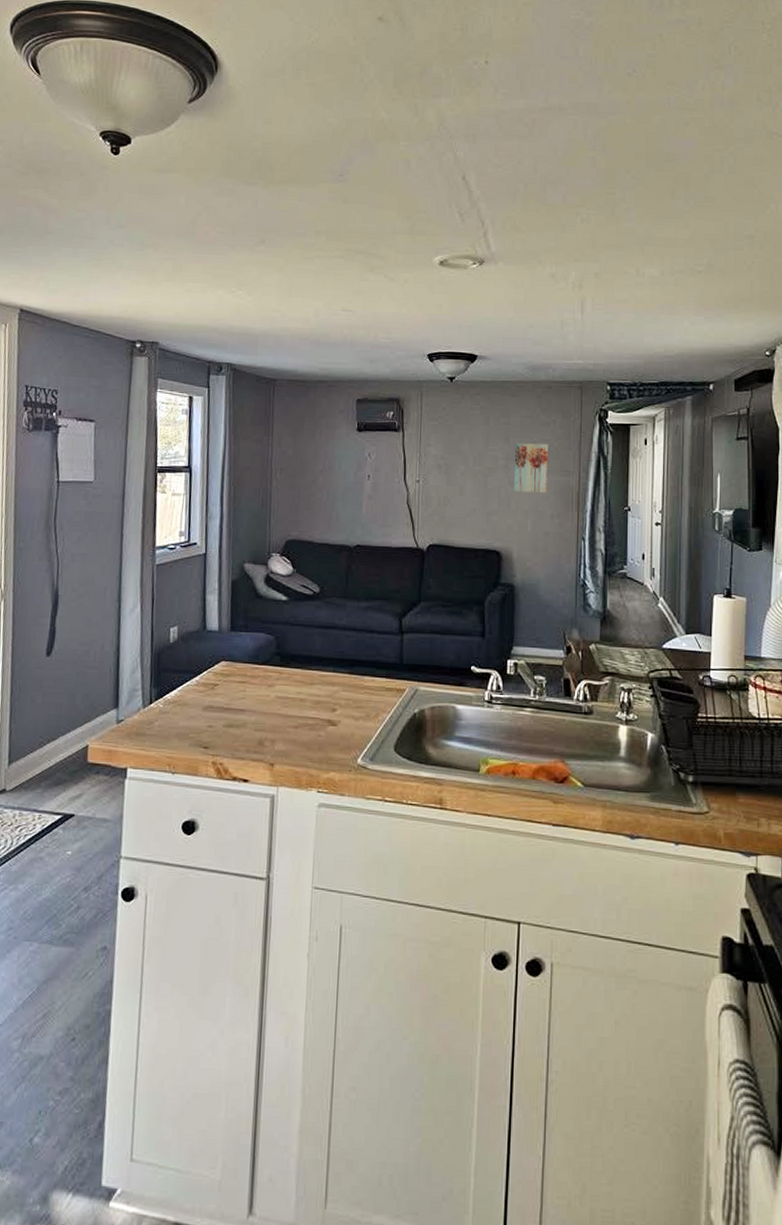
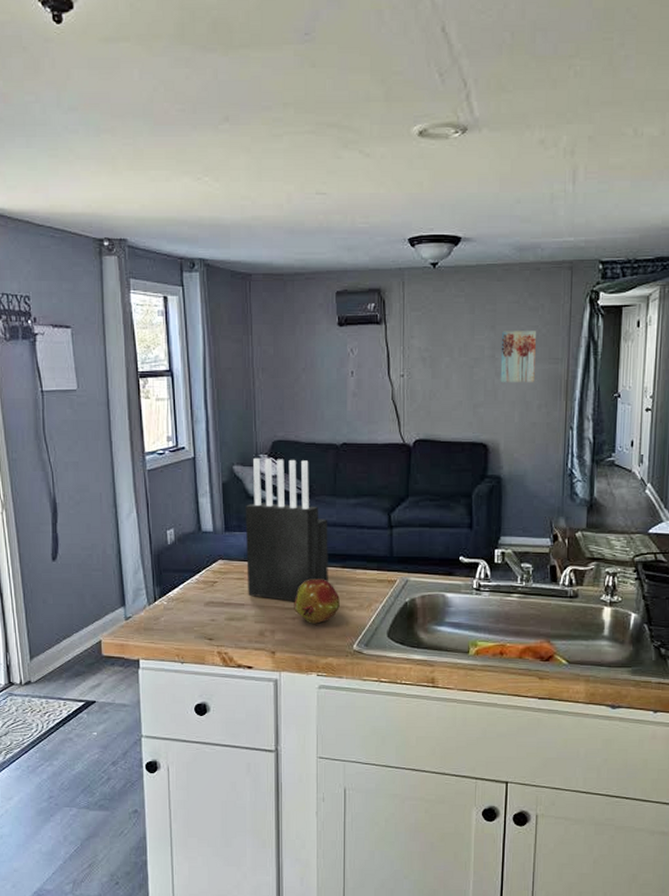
knife block: none [250,556,338,708] -> present [245,457,328,601]
fruit: none [297,685,346,734] -> present [294,579,340,624]

